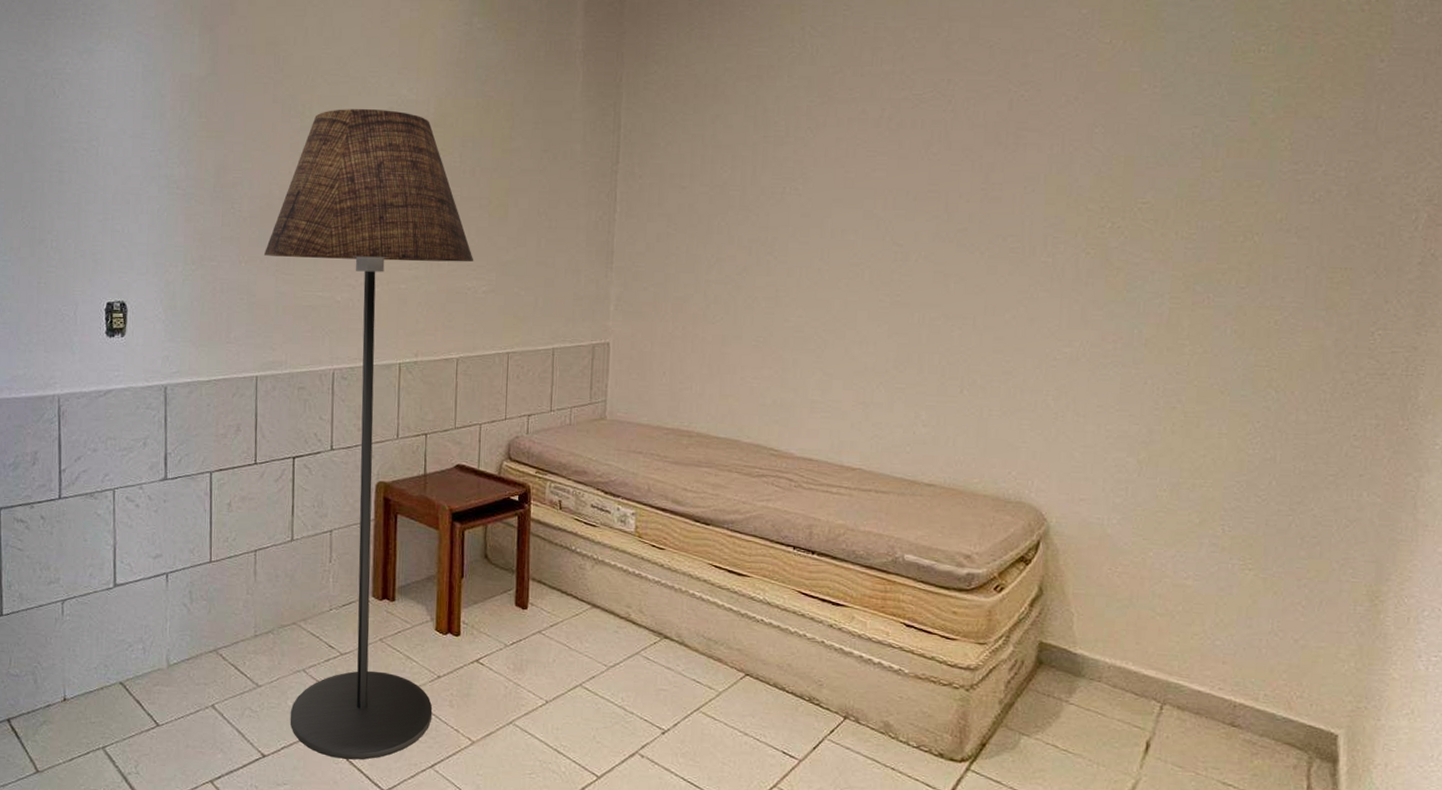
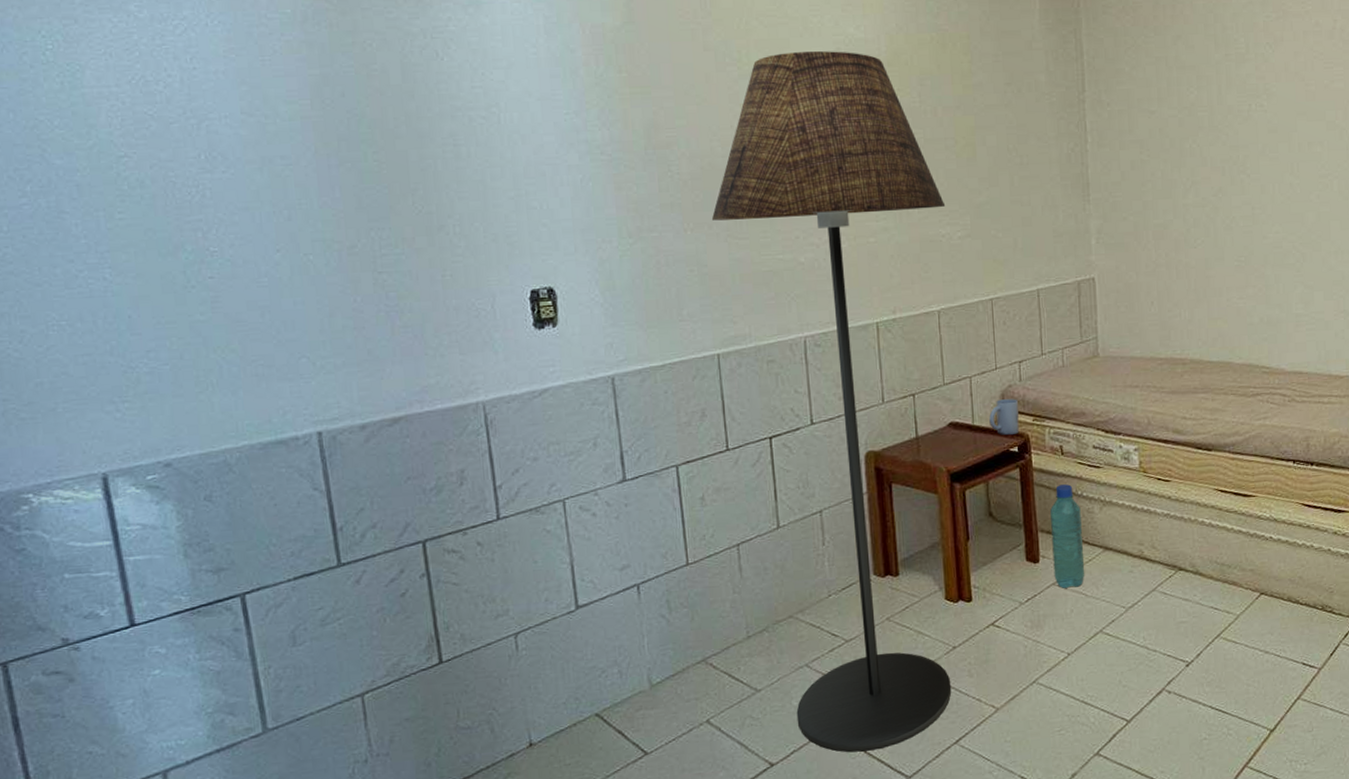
mug: none [494,449,523,485] -> present [989,399,1019,436]
water bottle: none [540,538,573,639] -> present [1050,484,1085,588]

